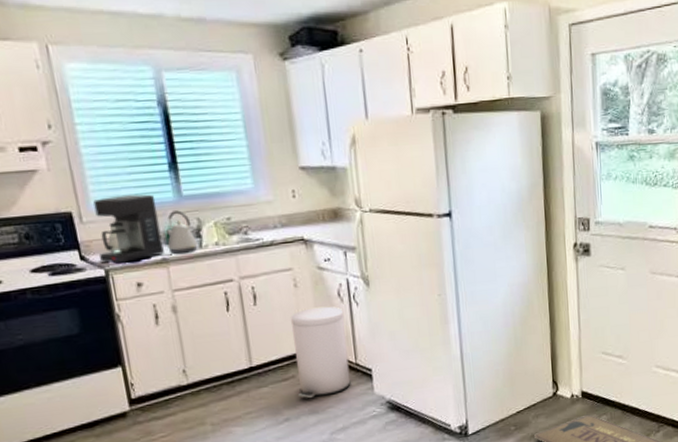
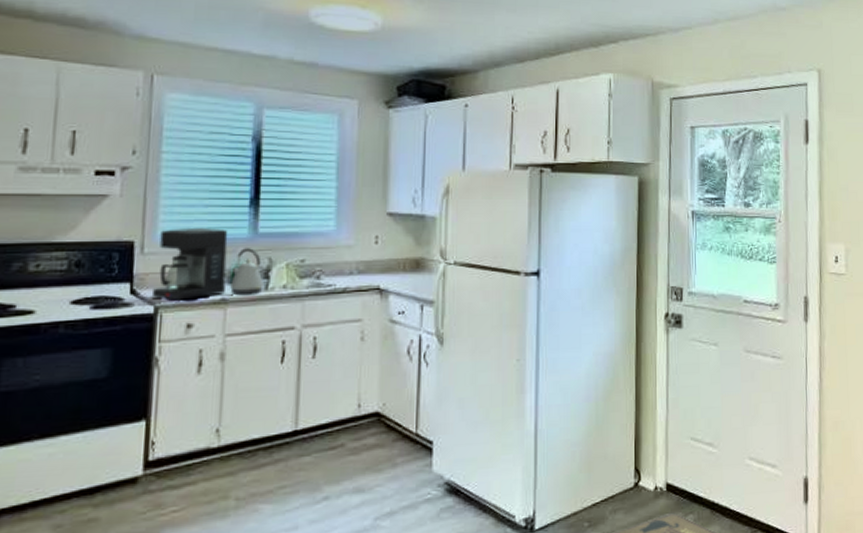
pedal bin: present [290,306,351,399] -> none [343,364,411,474]

